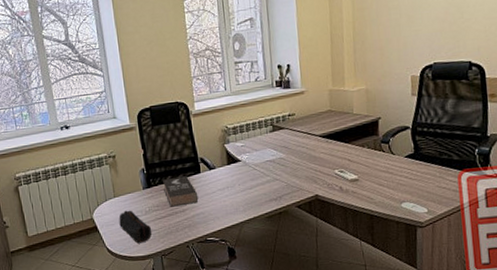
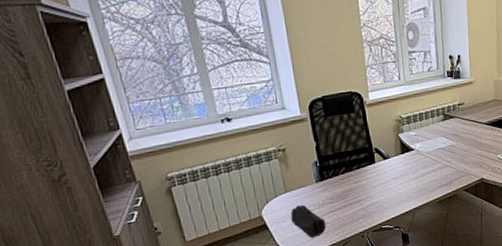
book: present [163,176,199,207] -> none [337,166,373,199]

